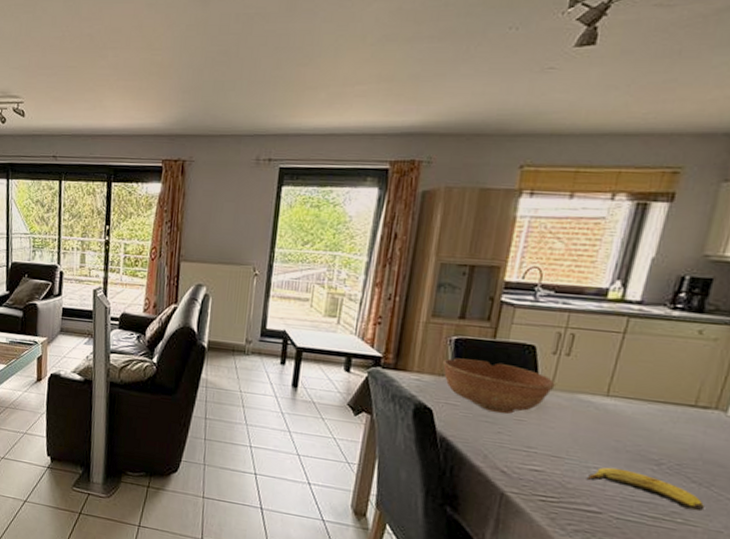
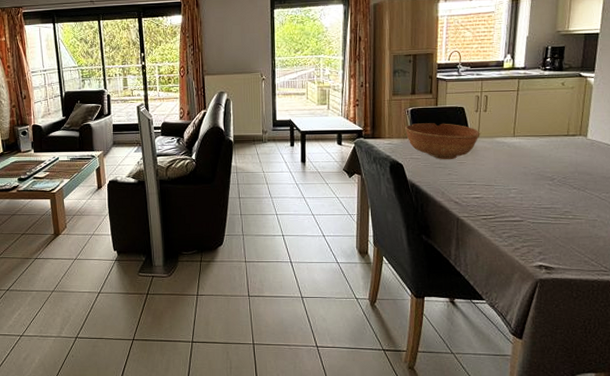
banana: present [586,467,704,512] -> none [510,187,583,208]

